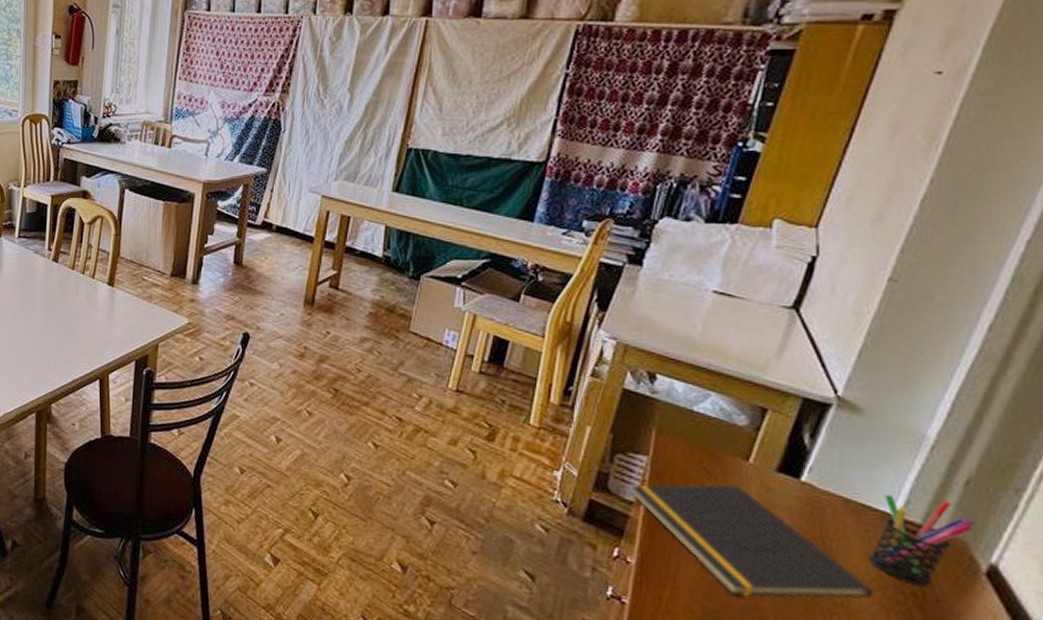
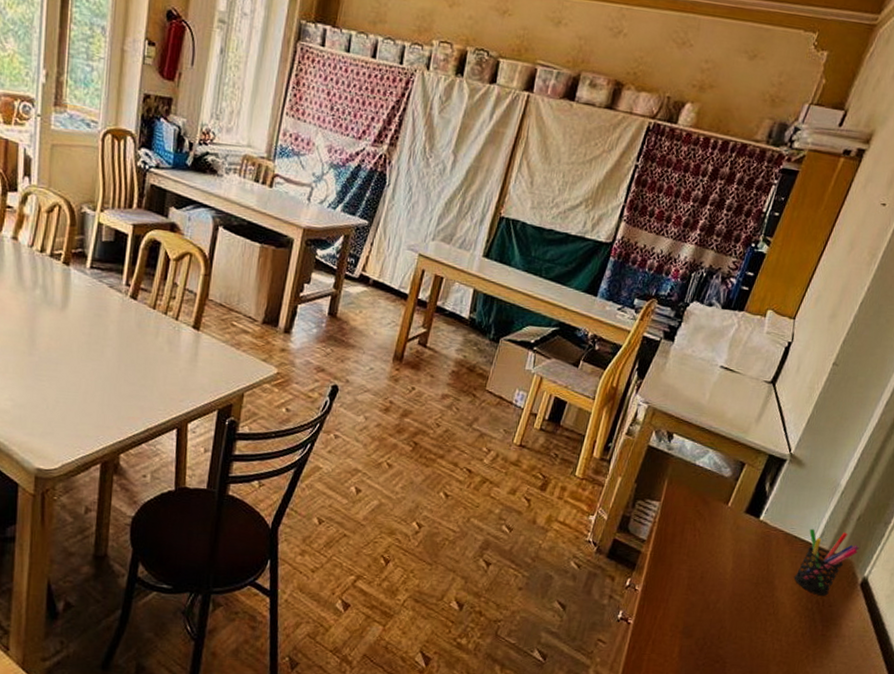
notepad: present [631,484,872,599] -> none [644,523,793,612]

